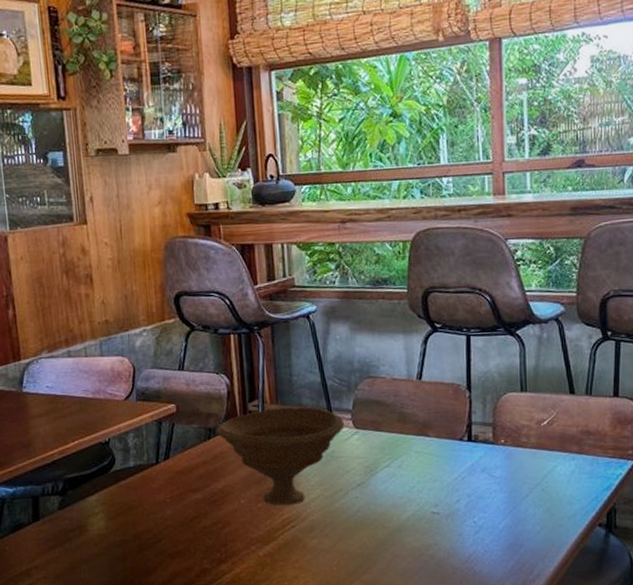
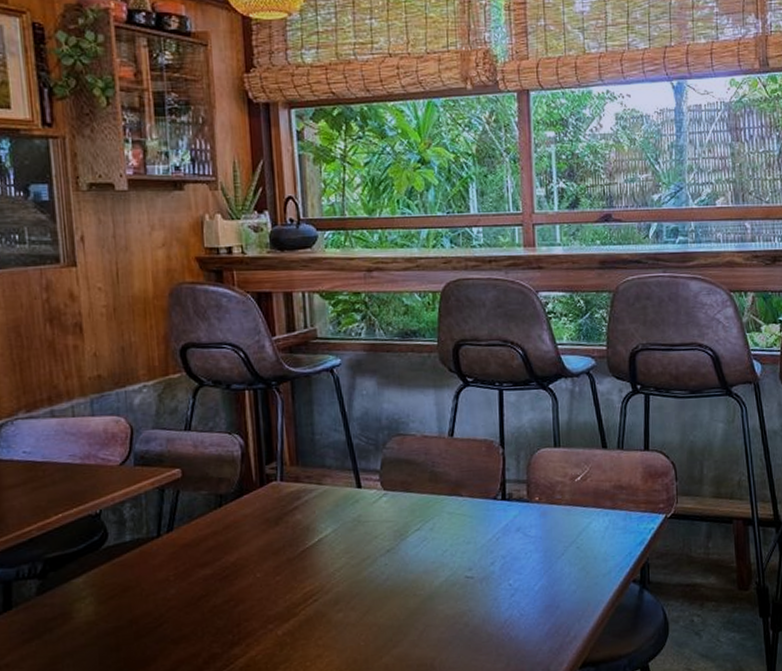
bowl: present [215,406,344,505] -> none [227,467,372,578]

